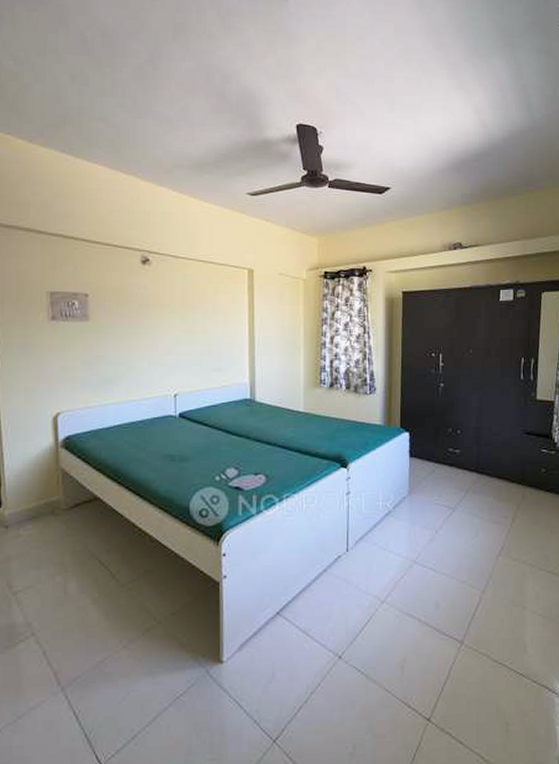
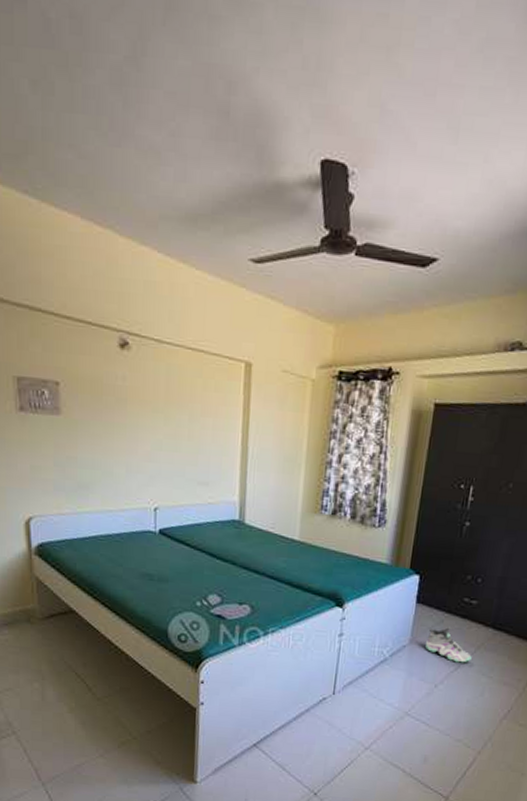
sneaker: none [423,475,463,507] -> present [425,626,472,663]

